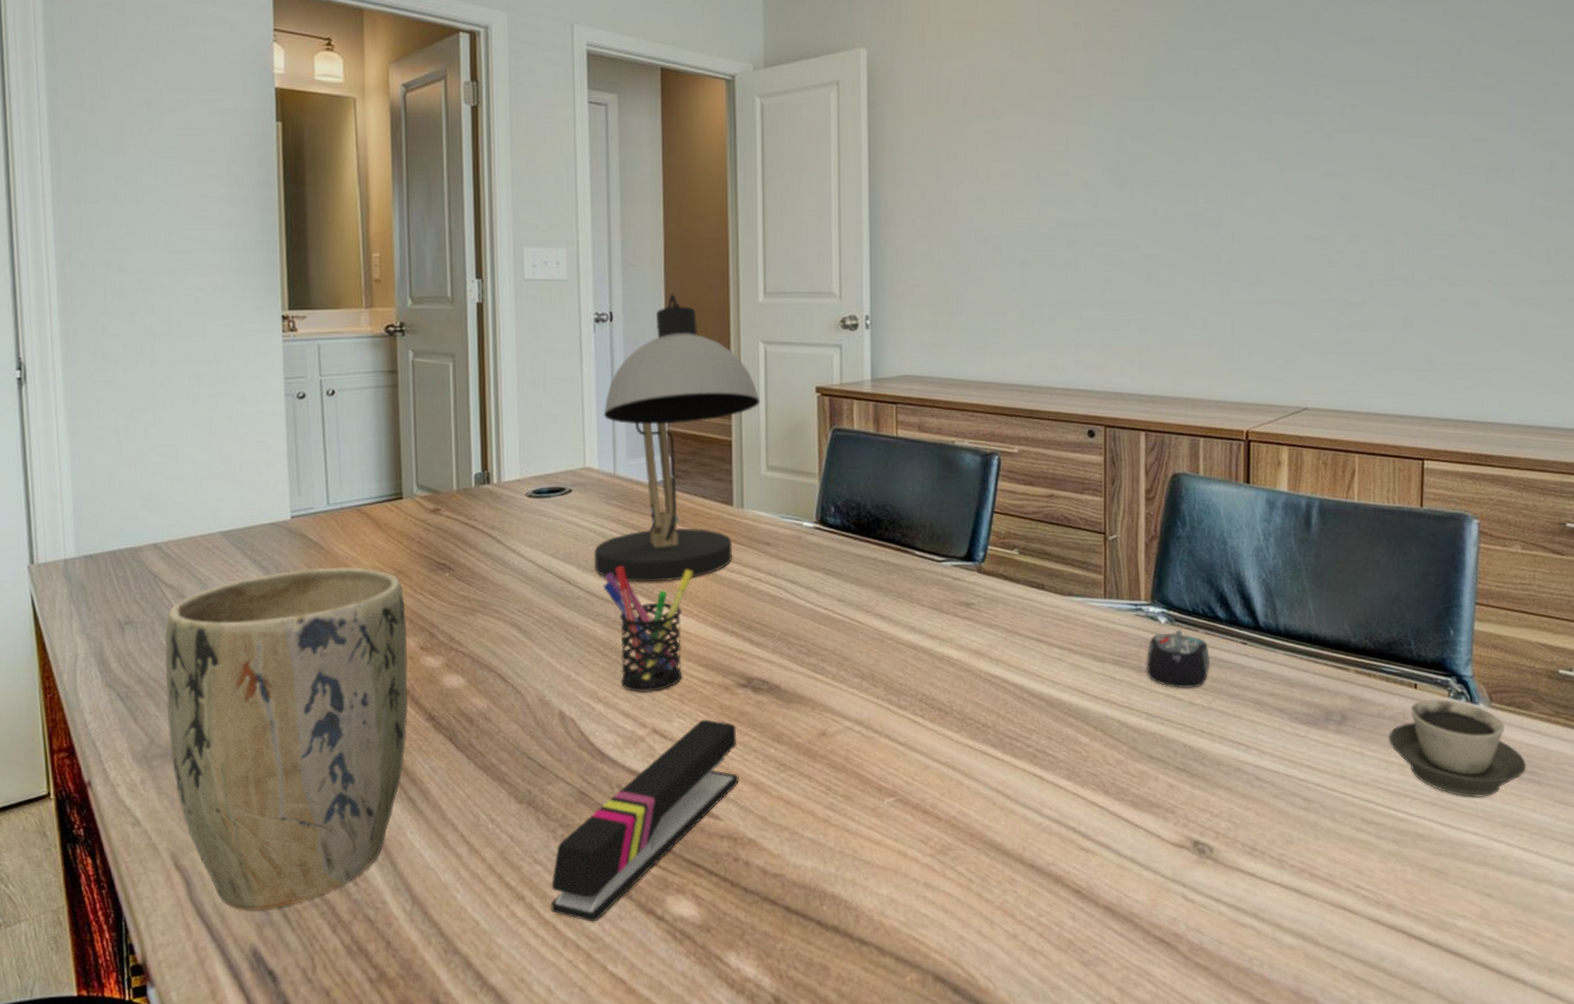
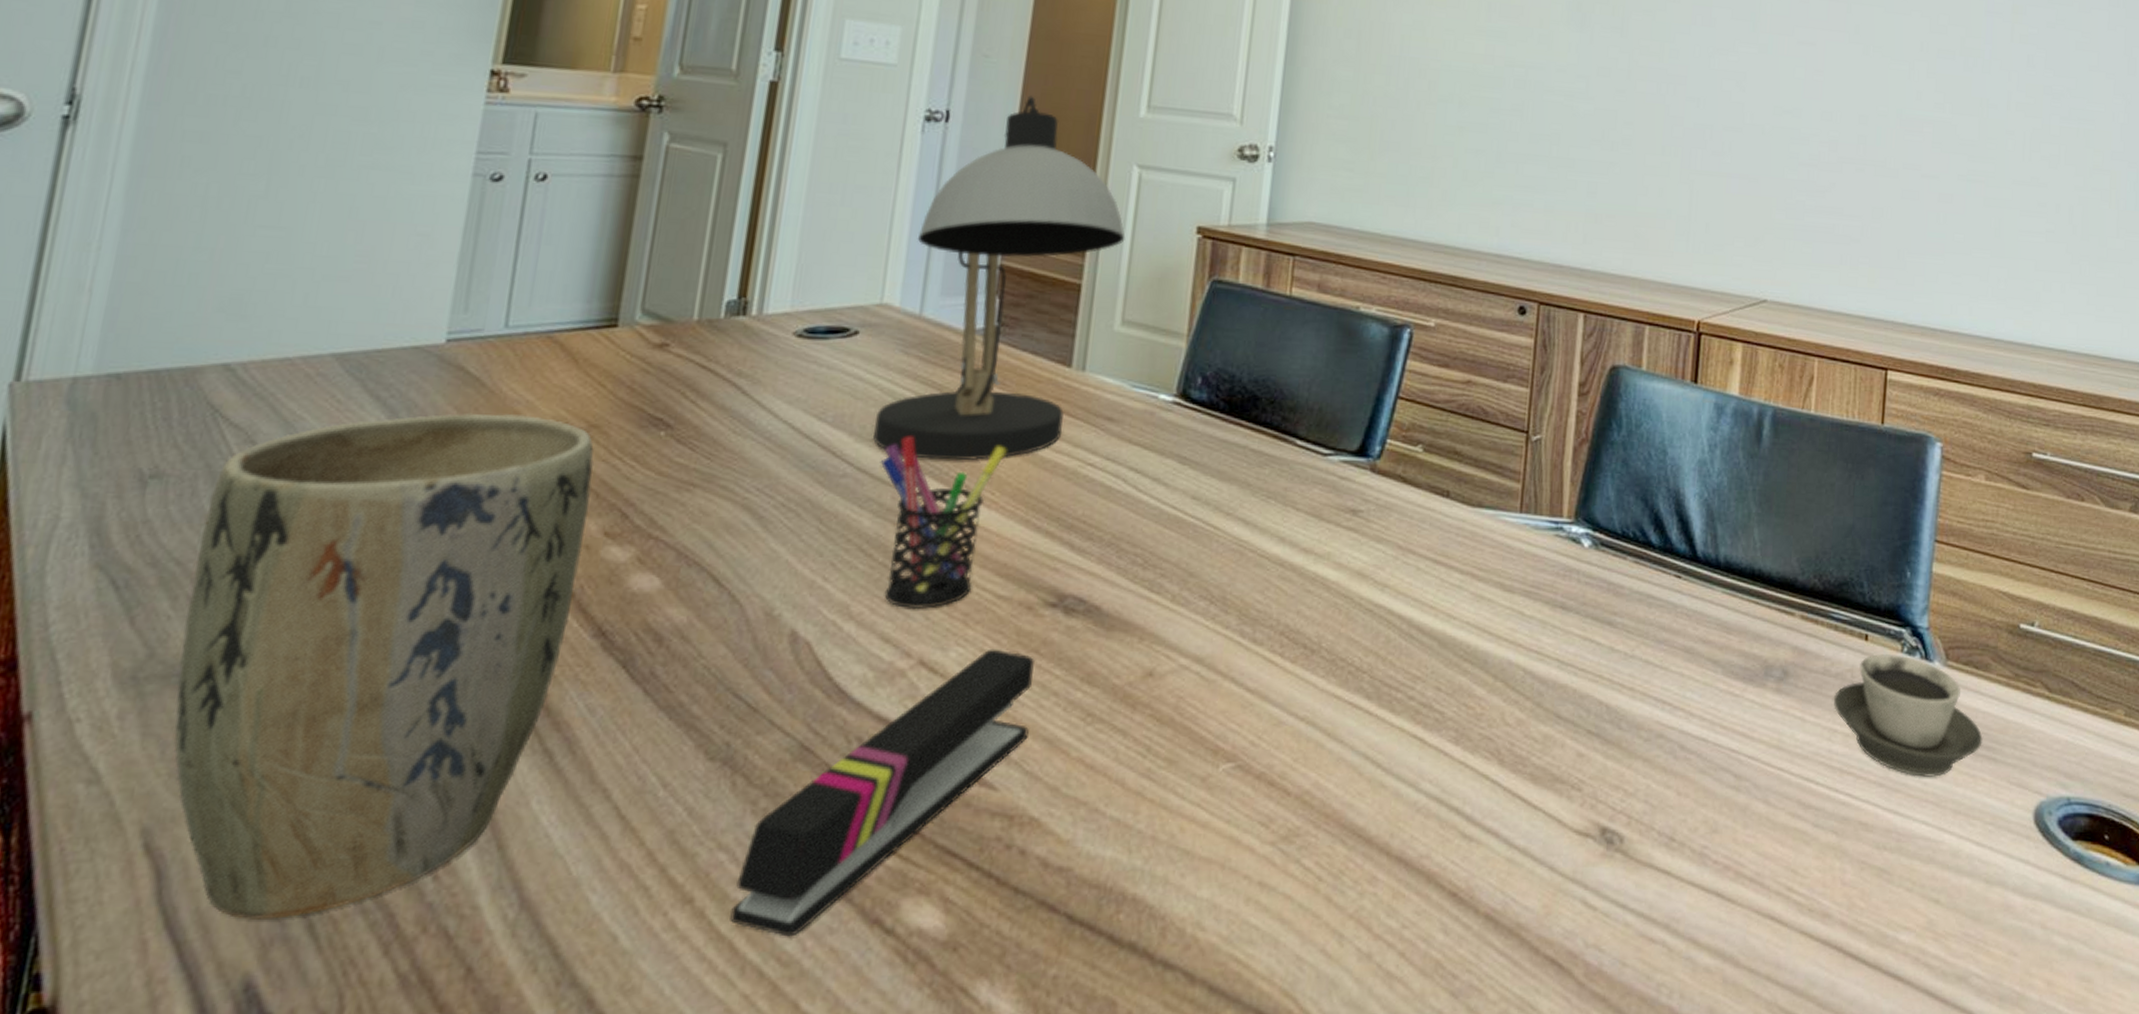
computer mouse: present [1147,630,1210,689] -> none [1562,557,1638,631]

